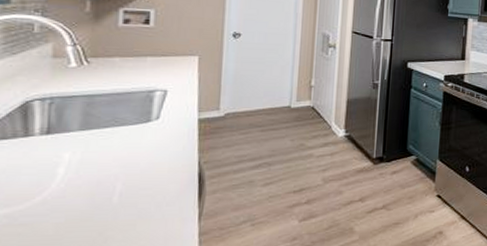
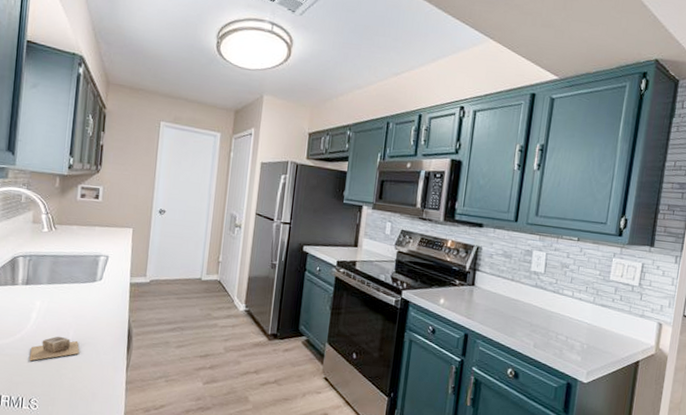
soap bar: none [56,192,132,228] -> present [29,336,80,361]

